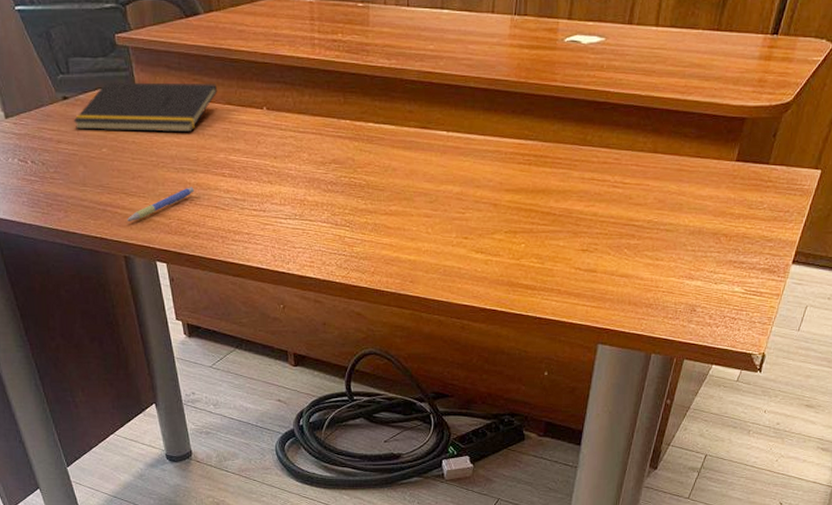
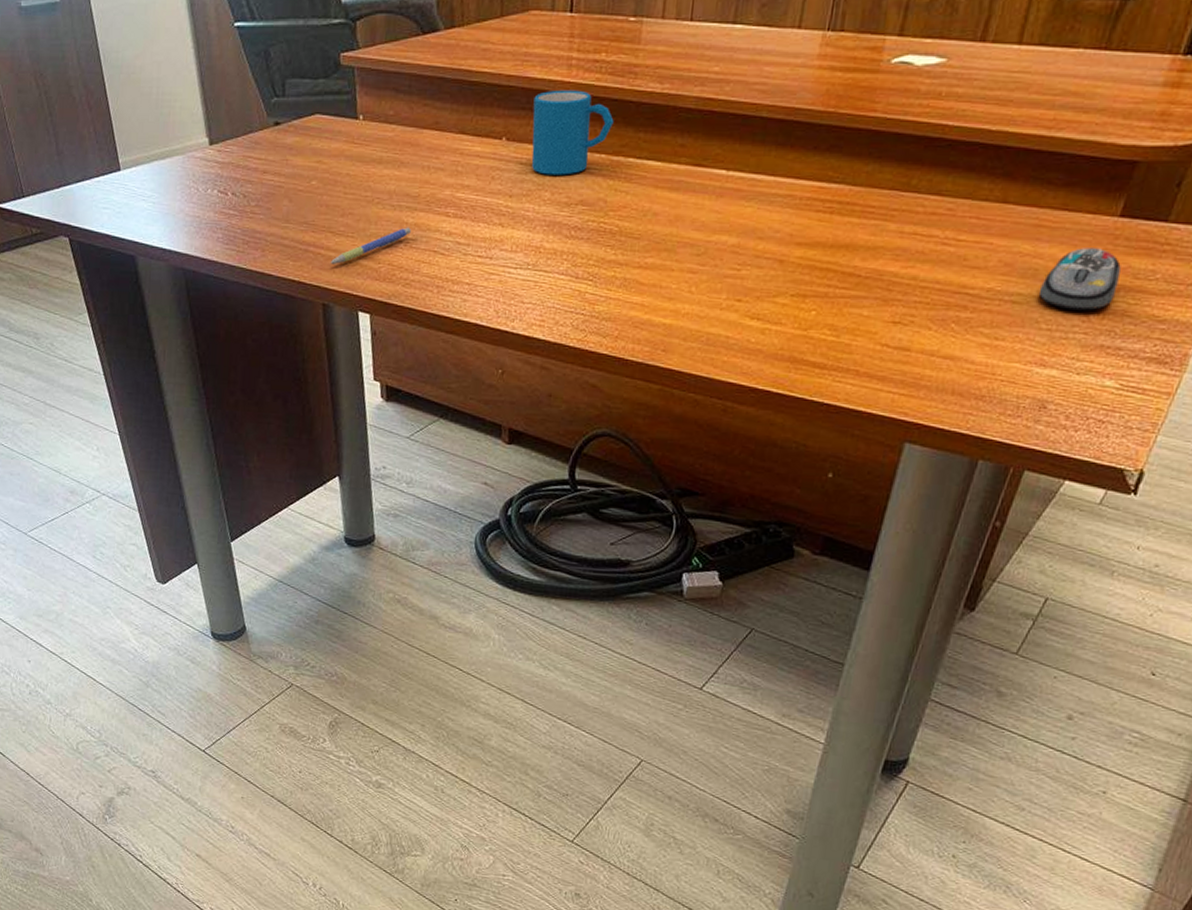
notepad: present [73,82,218,132] -> none [283,106,451,164]
mug: none [286,65,354,139] -> present [531,90,614,176]
computer mouse: none [684,186,739,235] -> present [1038,248,1121,311]

